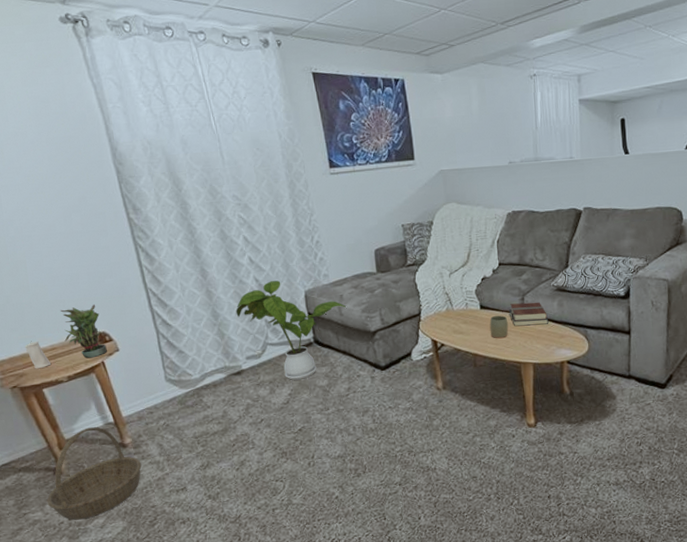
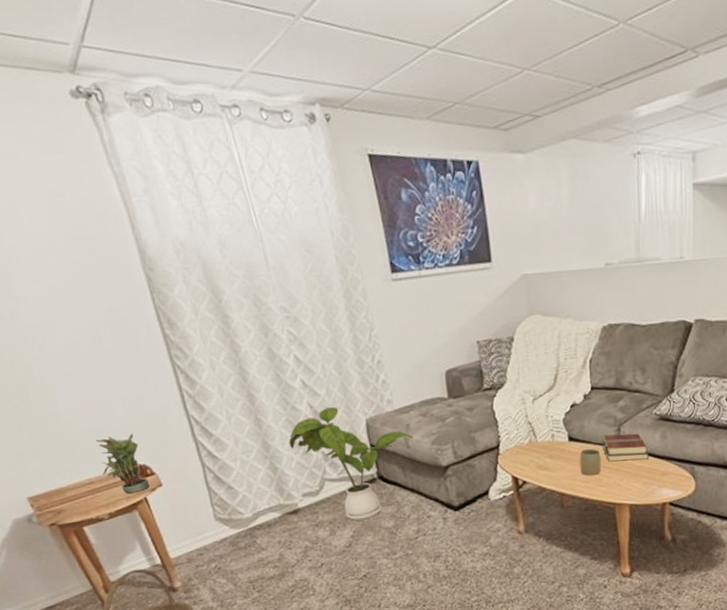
candle: present [25,341,52,370] -> none [60,474,91,506]

